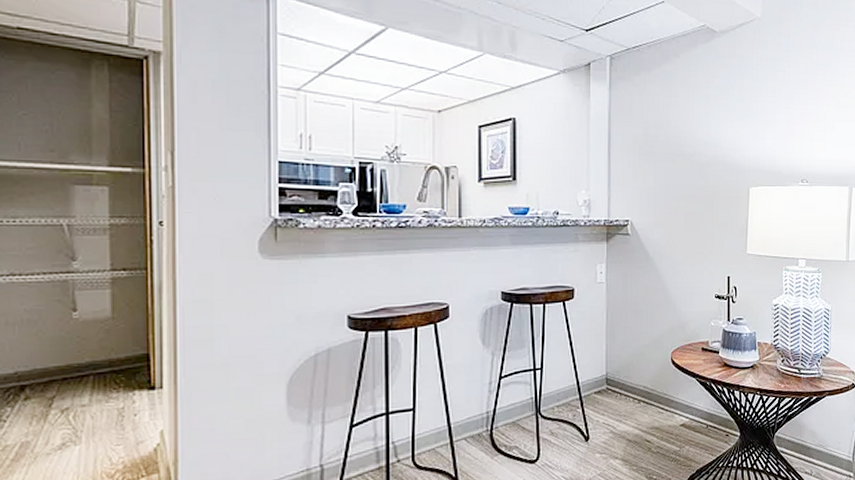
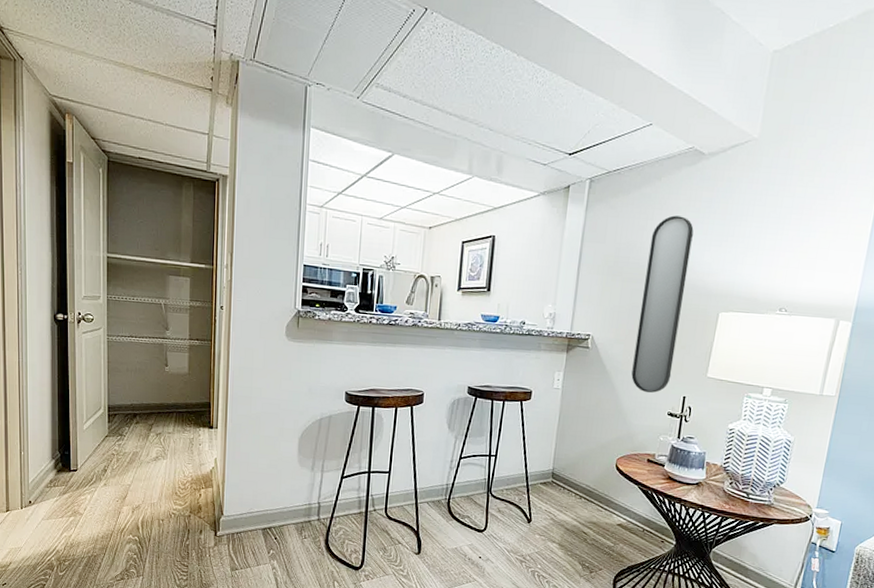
home mirror: none [675,92,716,277] -> present [631,215,694,393]

